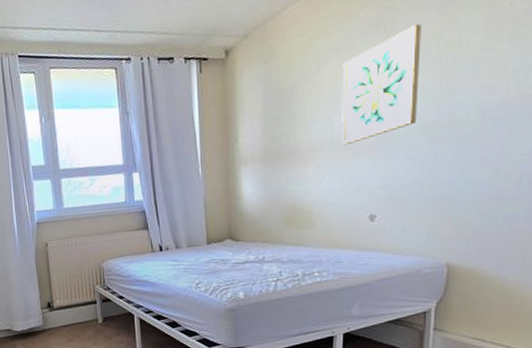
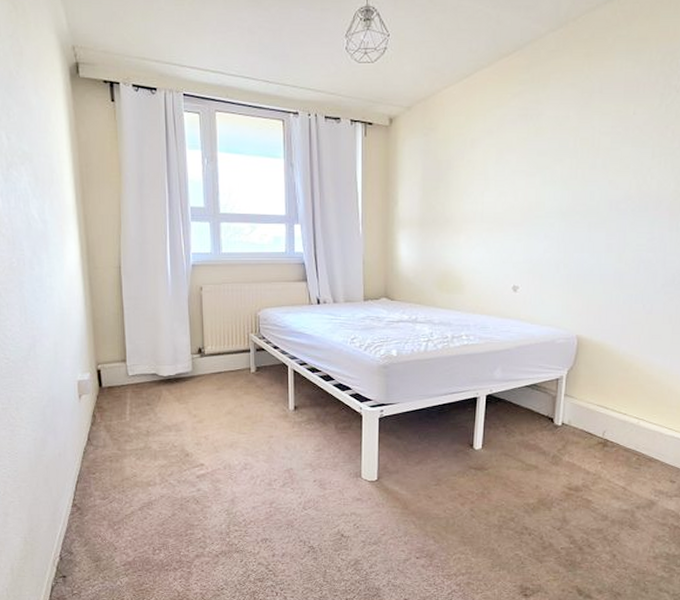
wall art: present [341,23,421,146] -> none [491,118,562,220]

